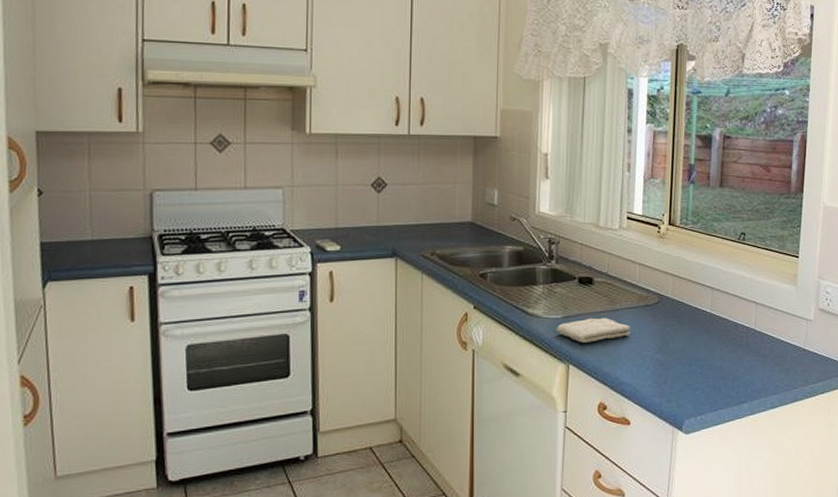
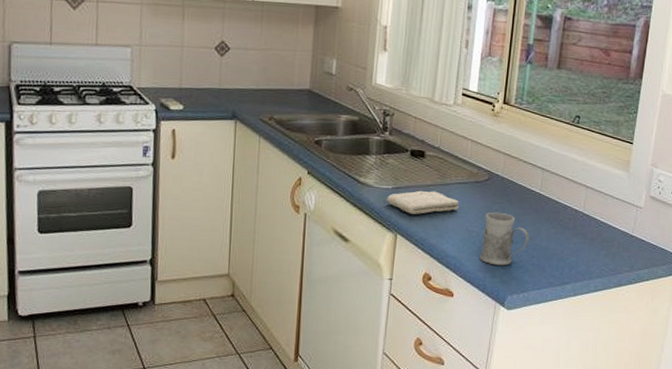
mug: none [654,334,703,390] -> present [479,212,530,266]

